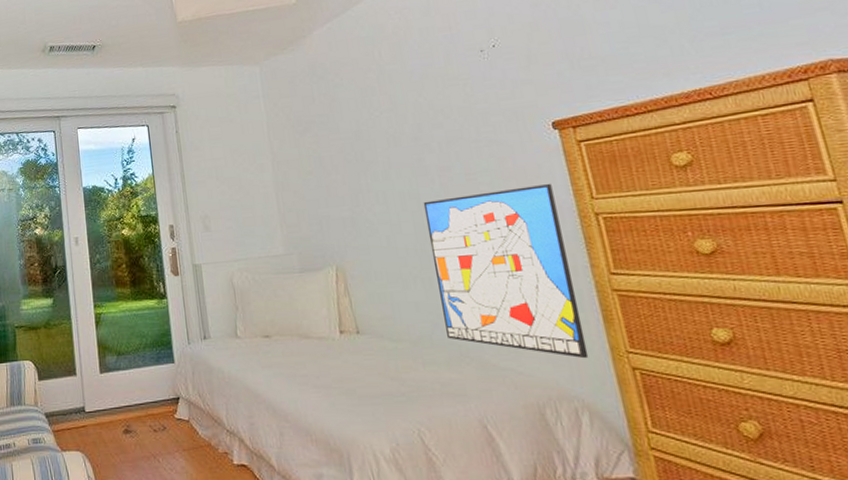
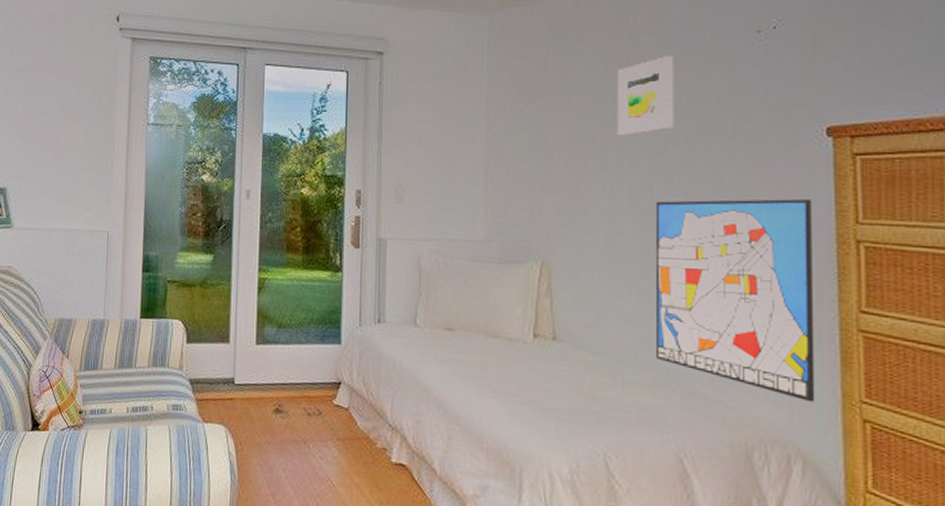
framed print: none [373,79,426,150] -> present [617,56,673,135]

